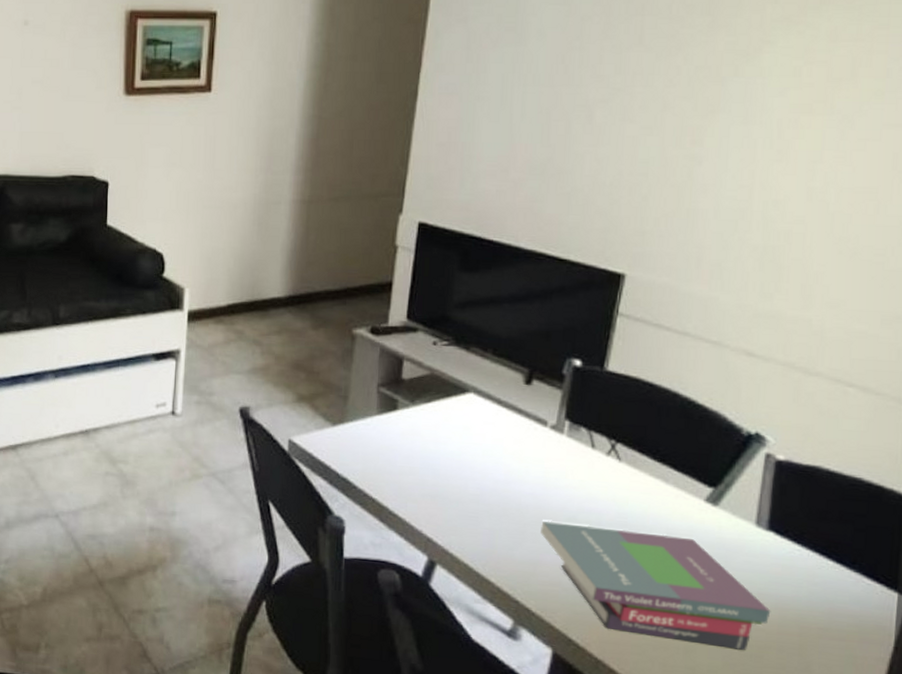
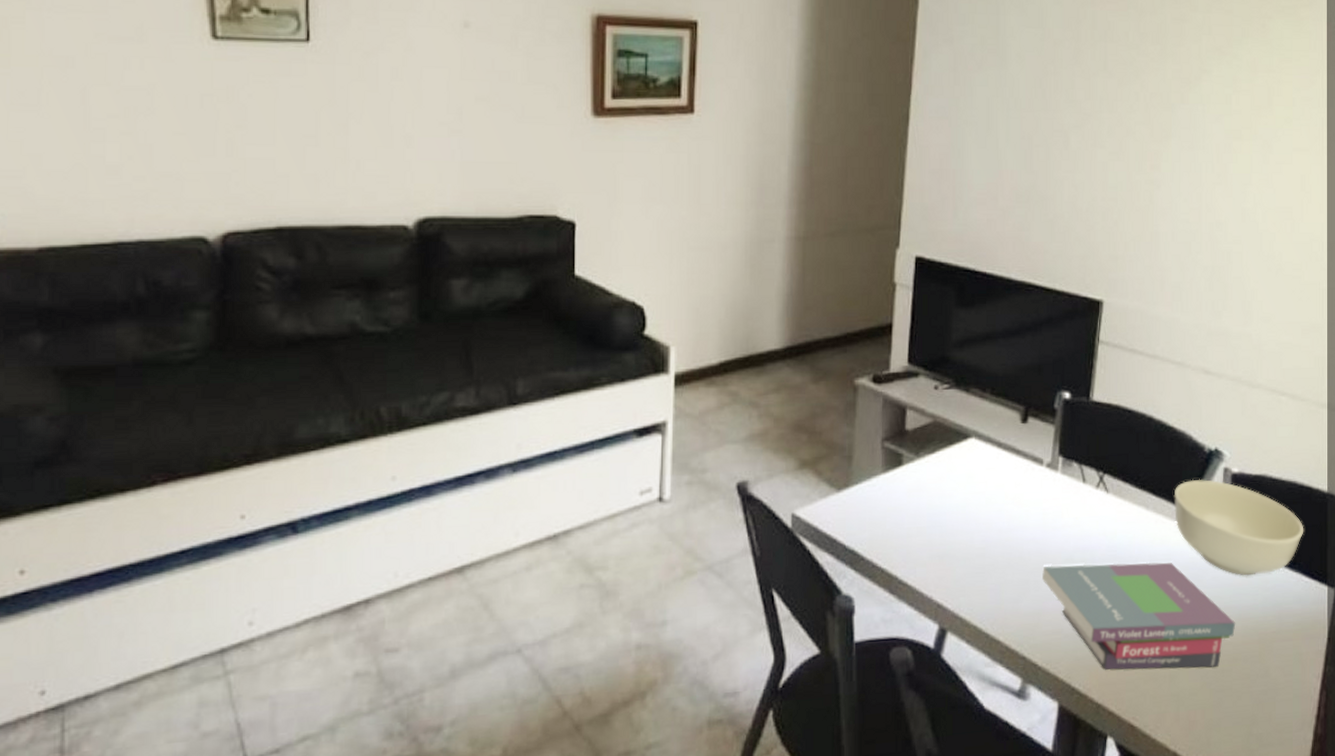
bowl: none [700,460,870,568] -> present [1173,479,1304,576]

